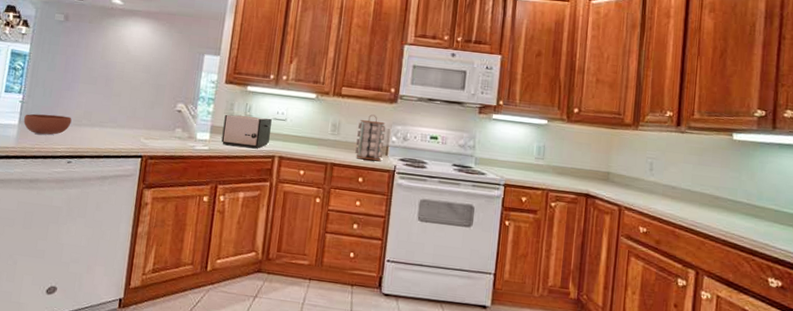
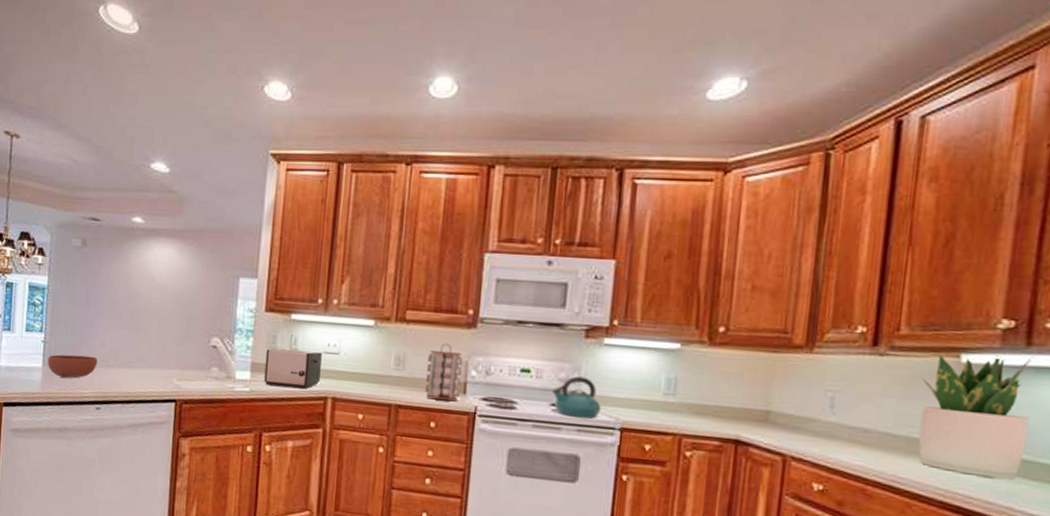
kettle: none [454,143,490,178] -> present [552,376,601,420]
planter: none [708,134,778,225] -> present [918,355,1035,481]

